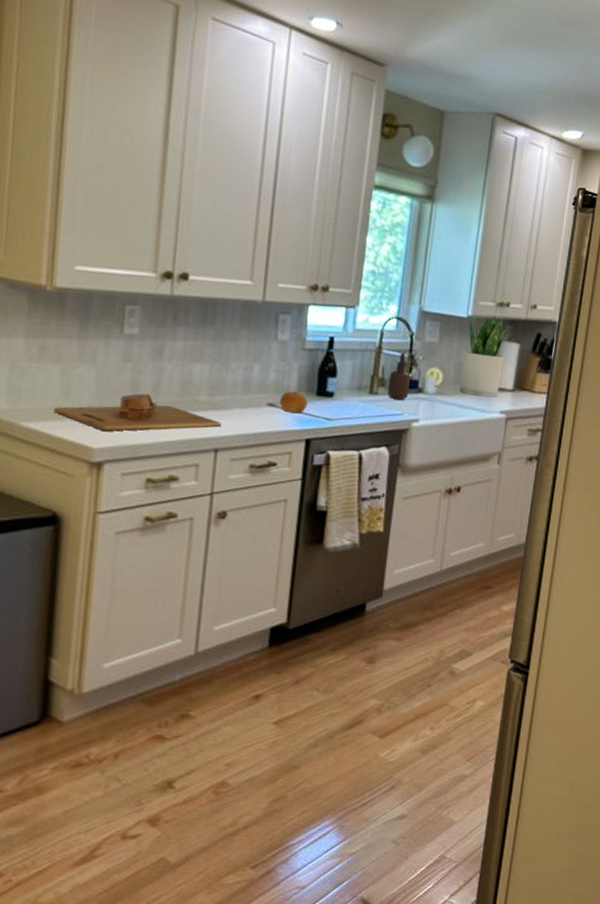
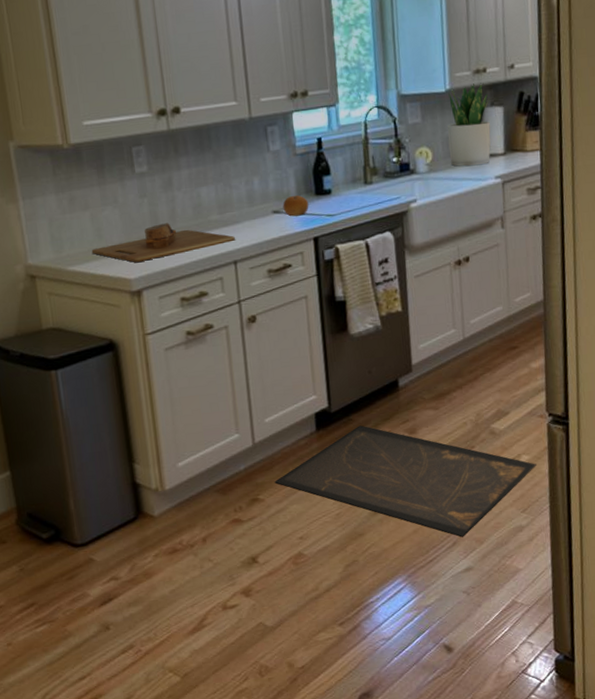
doormat: none [211,647,490,781] -> present [274,425,536,537]
soap dispenser: present [388,352,410,400] -> none [380,139,402,185]

